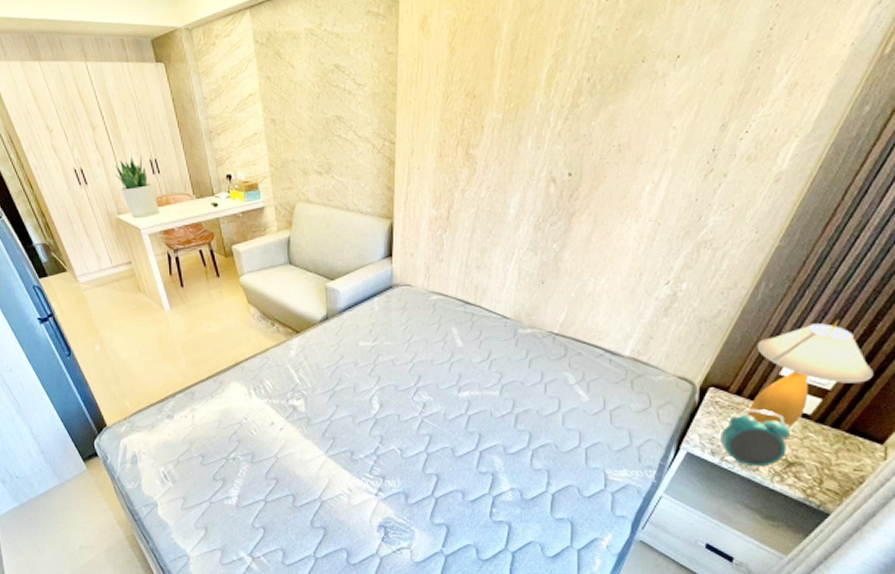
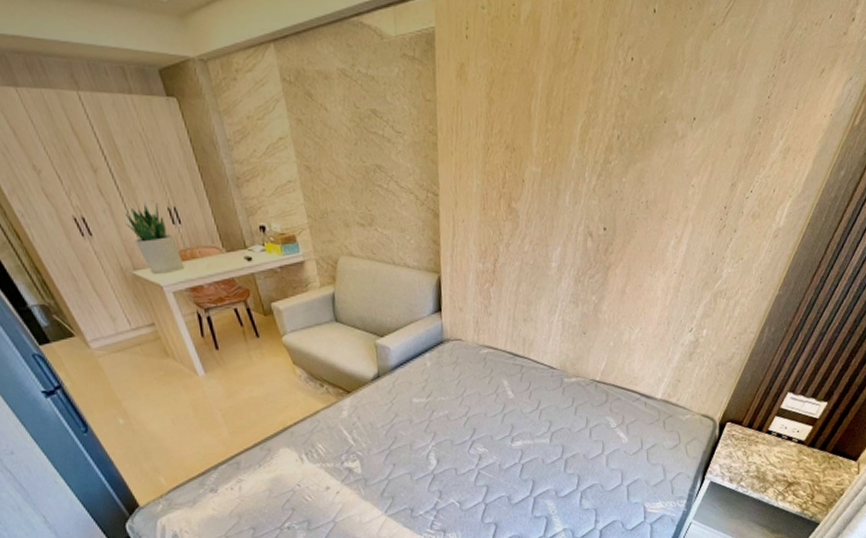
alarm clock: present [719,409,791,472] -> none [735,439,790,492]
table lamp: present [745,320,874,437] -> none [755,358,850,461]

